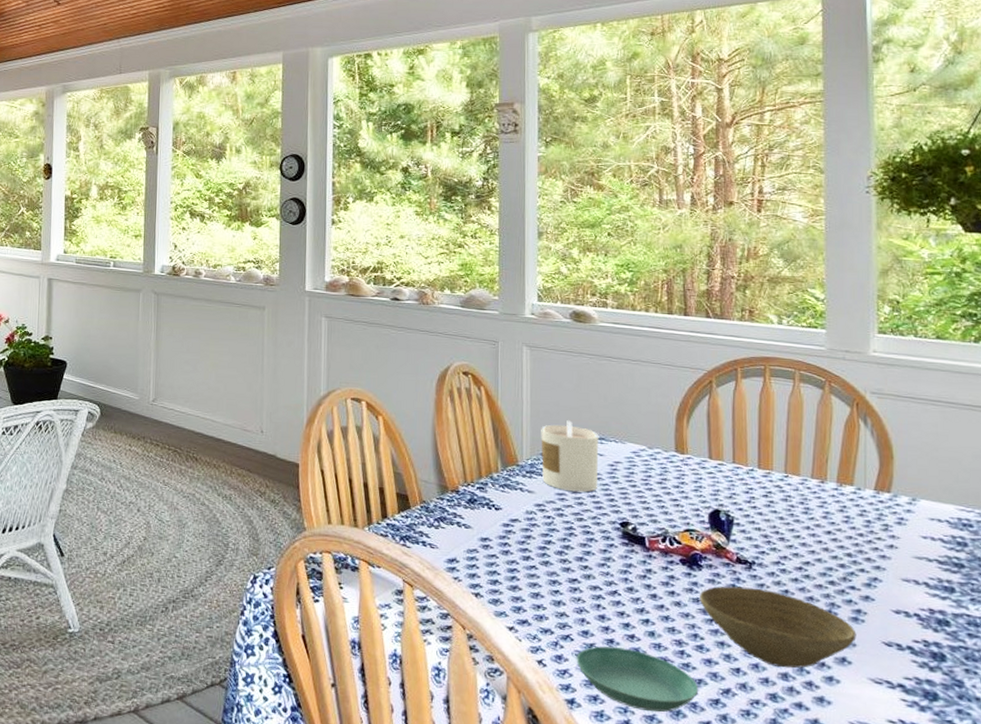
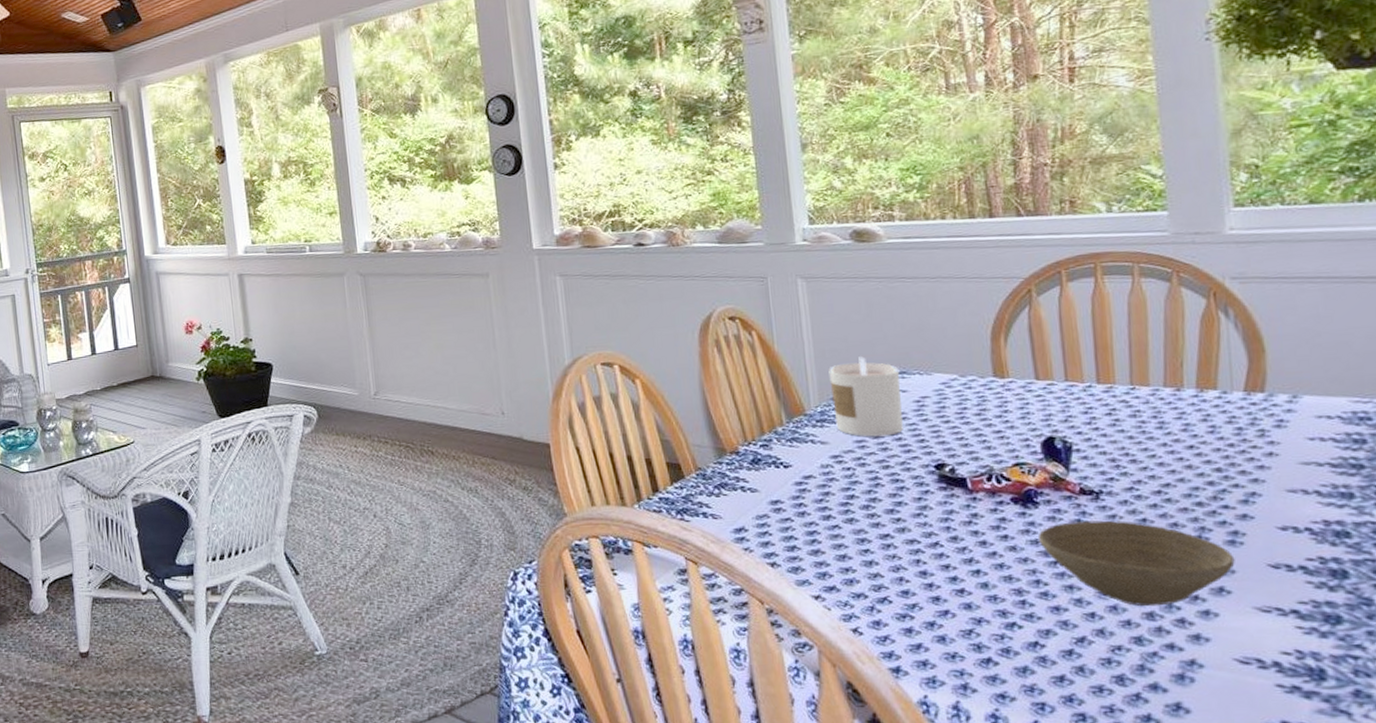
saucer: present [576,646,699,713] -> none [897,604,1048,672]

